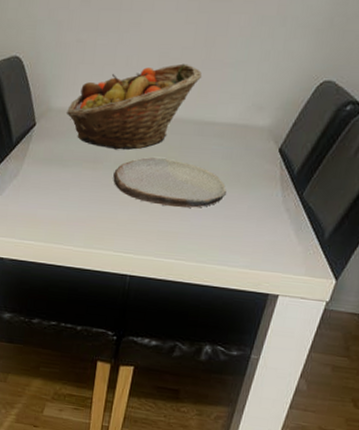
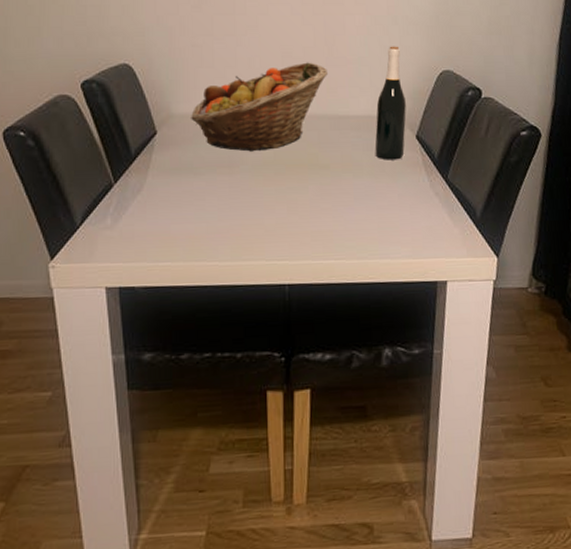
plate: present [113,157,227,208] -> none [253,156,374,205]
wine bottle: none [233,50,282,172] -> present [375,46,407,160]

